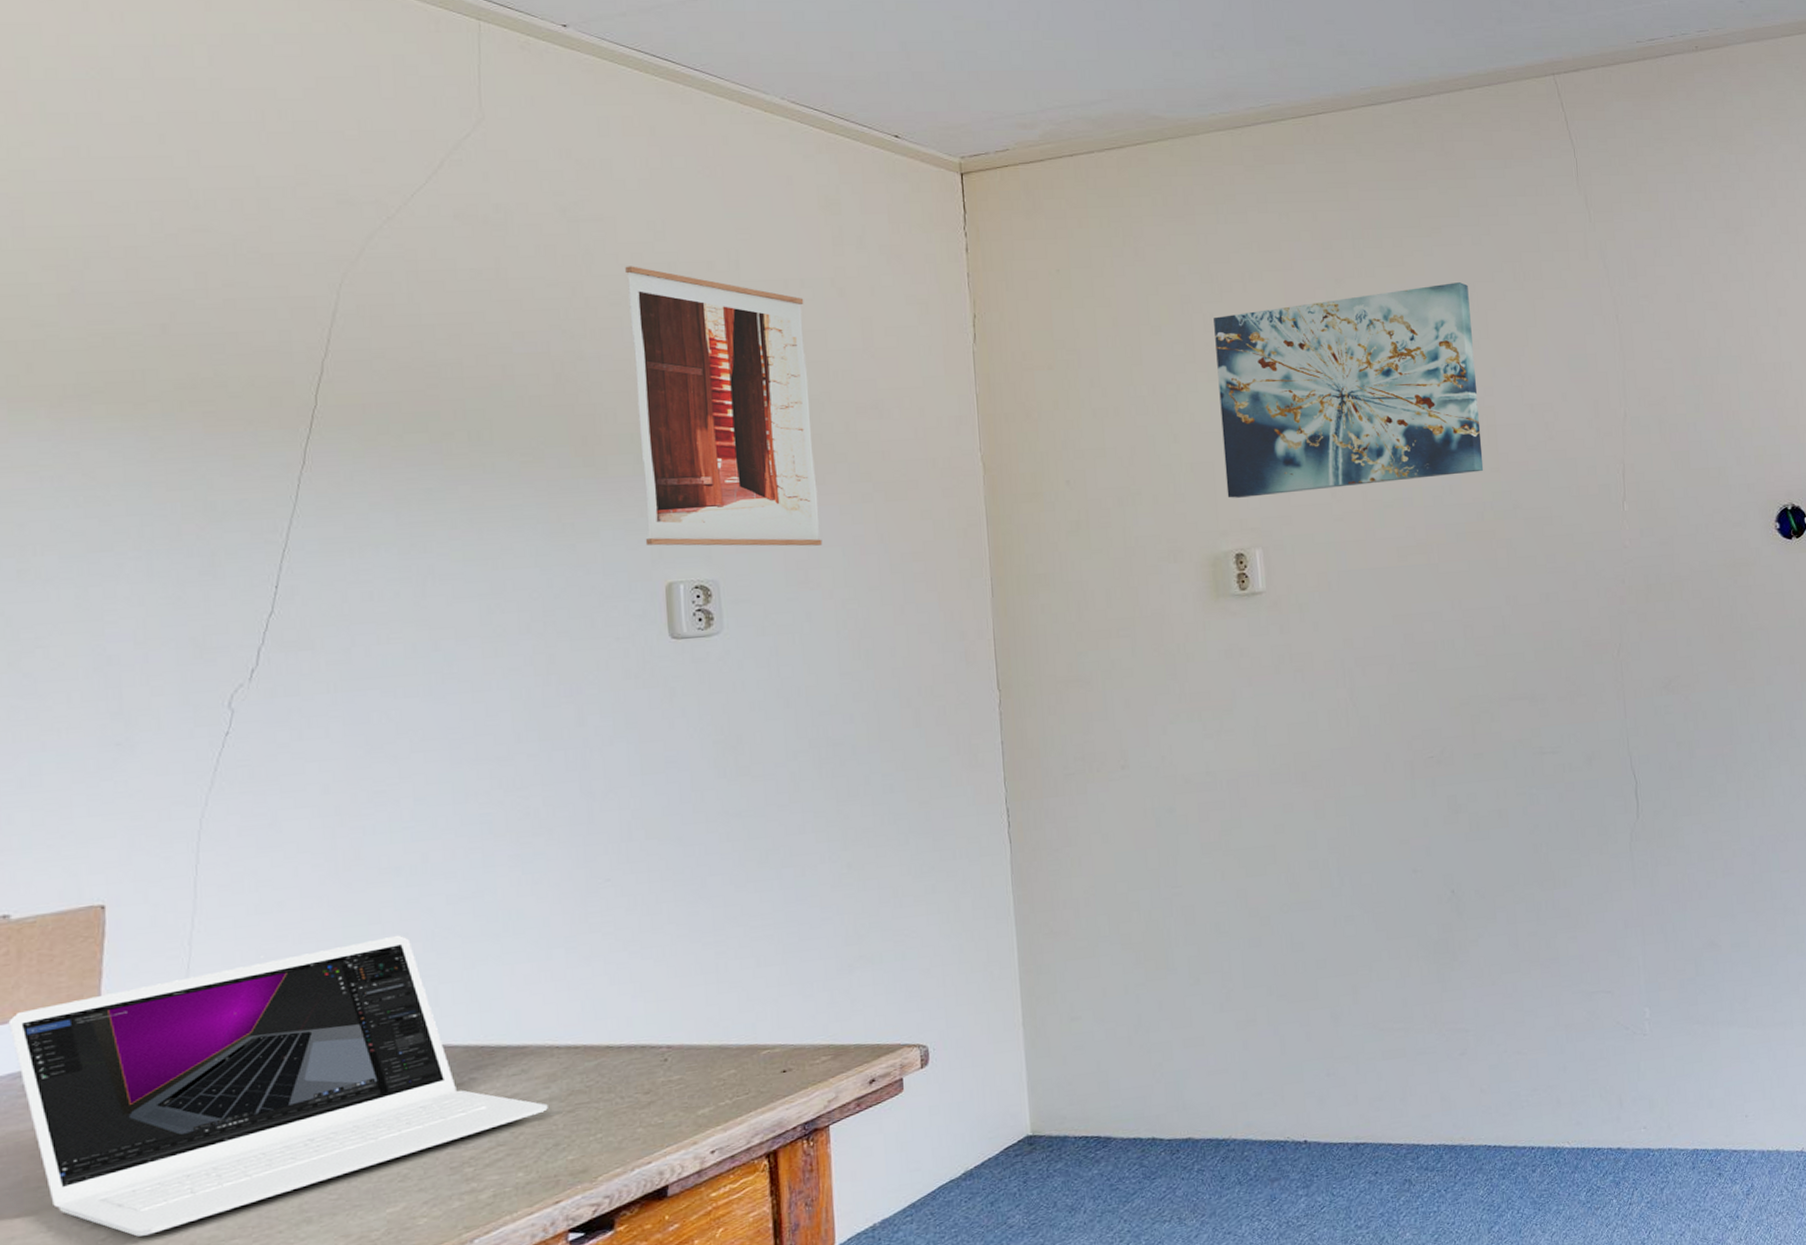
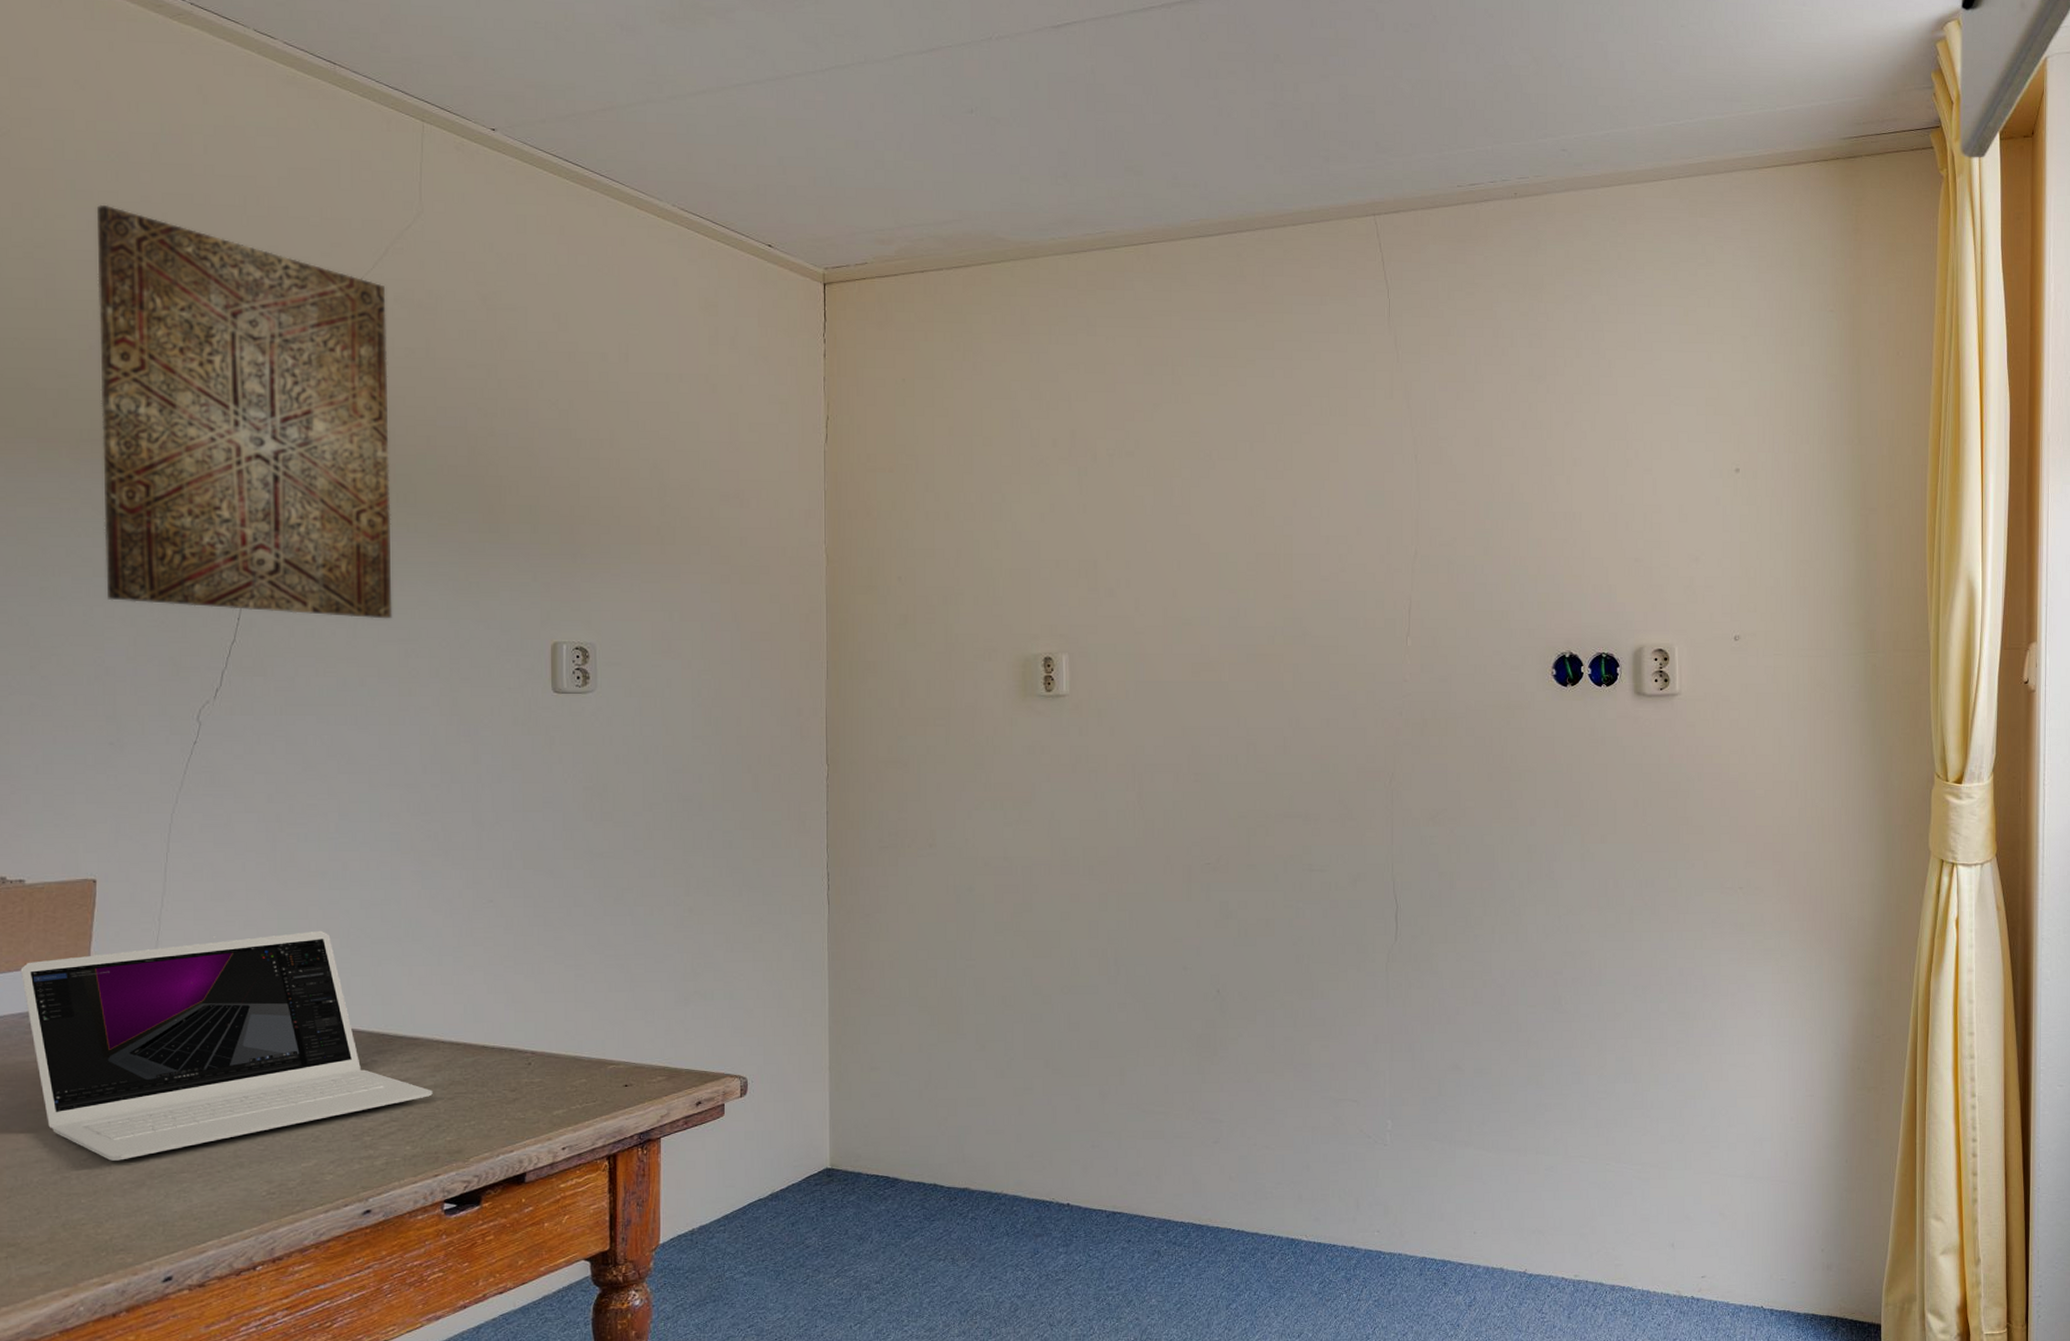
wall art: none [74,128,470,579] -> present [96,204,392,619]
wall art: present [625,266,823,546] -> none [533,353,685,619]
wall art: present [1214,282,1484,498] -> none [1040,414,1278,605]

